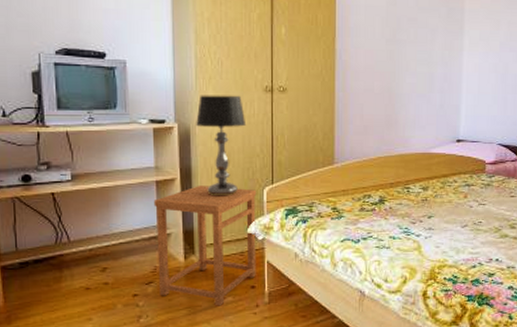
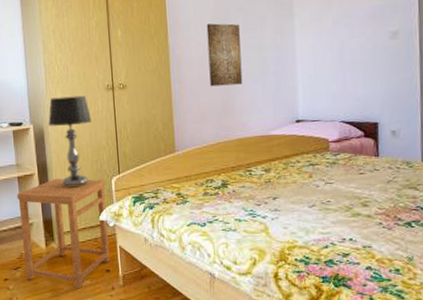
wall art: none [375,32,411,99] -> present [206,23,243,87]

